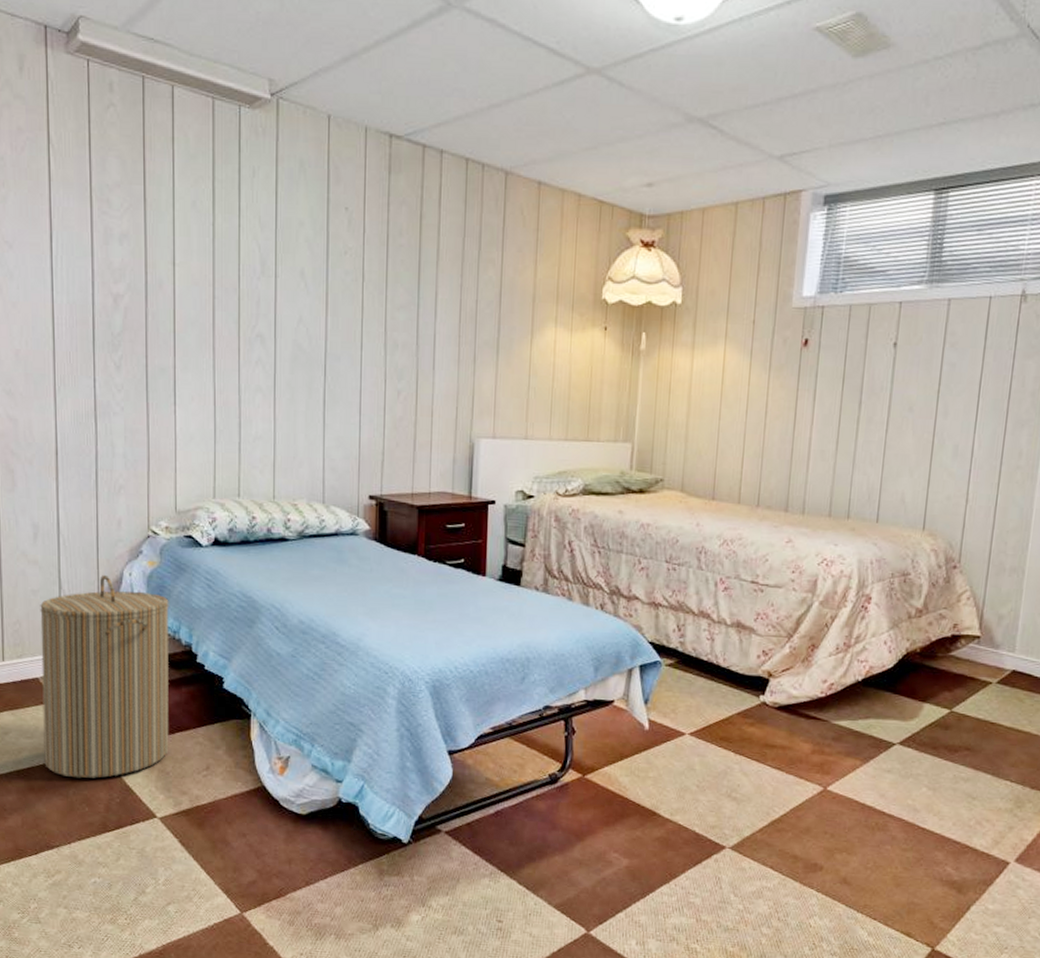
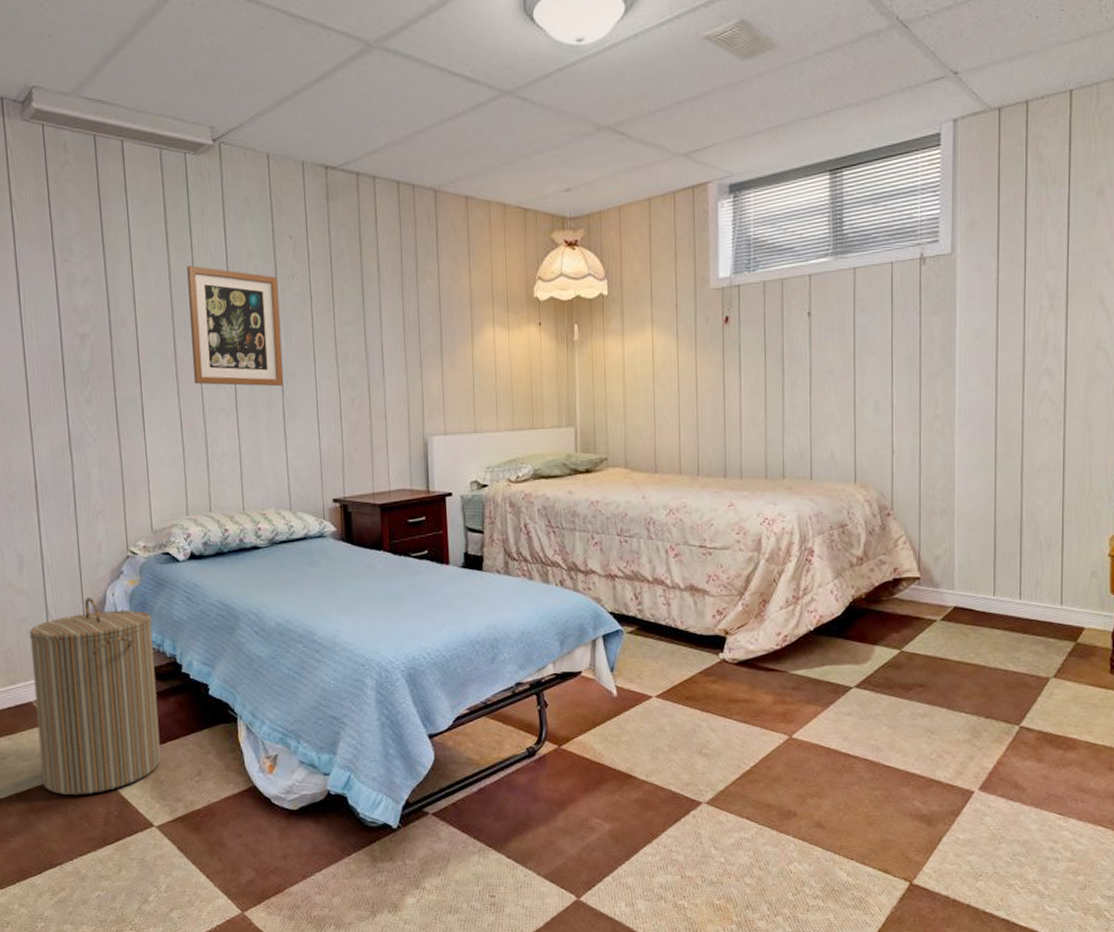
wall art: none [231,230,329,370] -> present [187,265,283,387]

